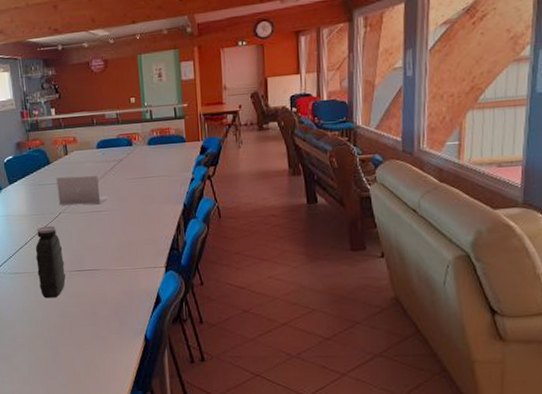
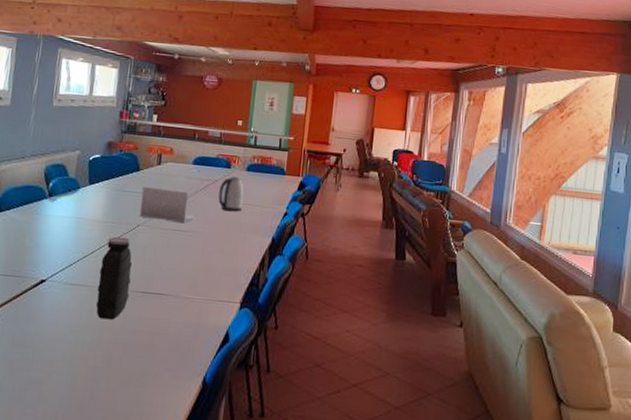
kettle: none [126,153,151,187] -> present [218,177,244,212]

